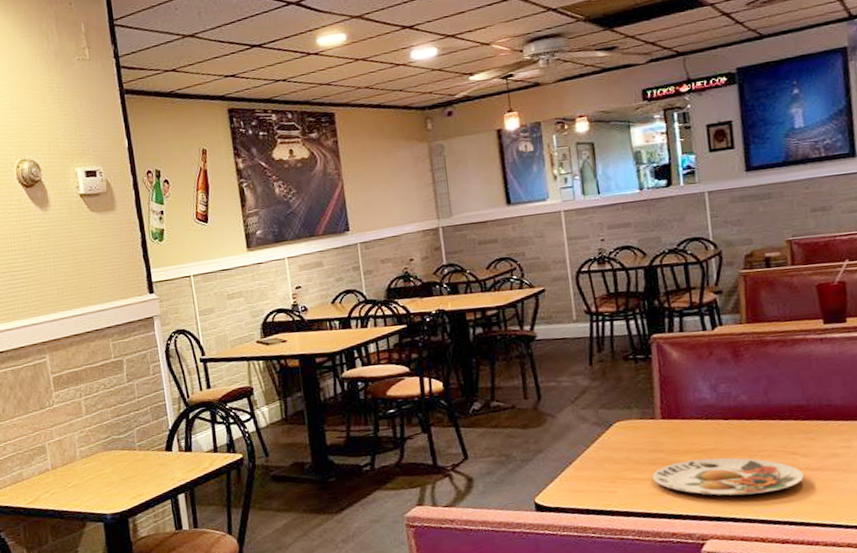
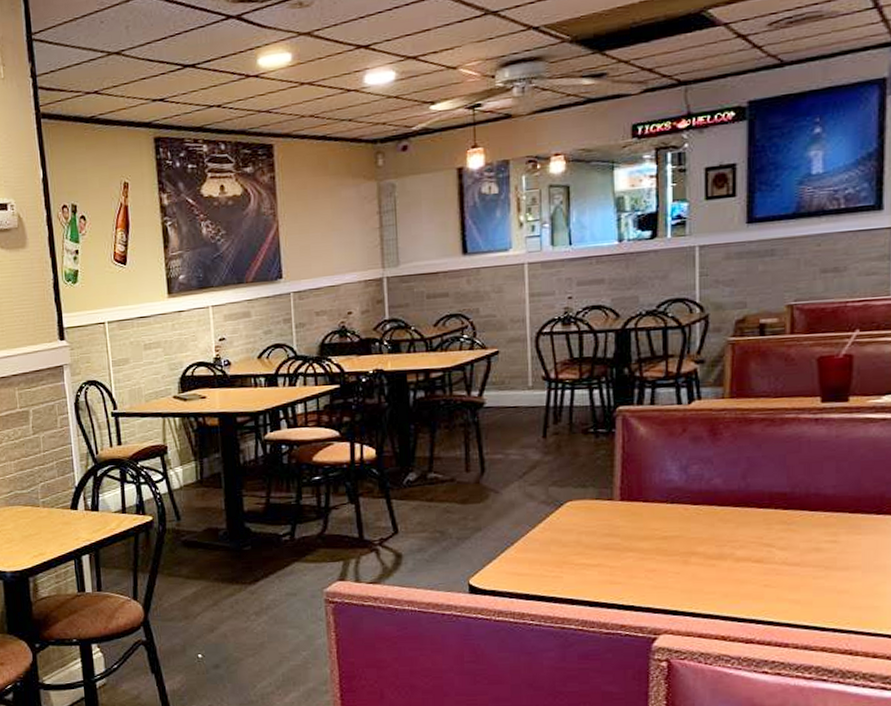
plate: present [652,457,804,496] -> none [603,546,779,589]

